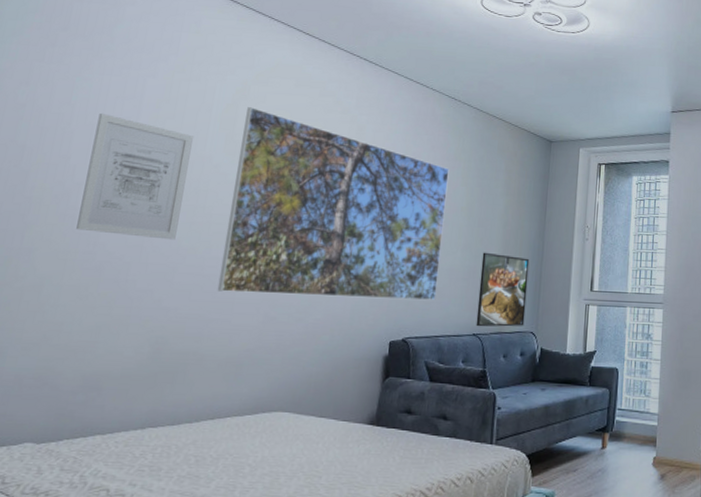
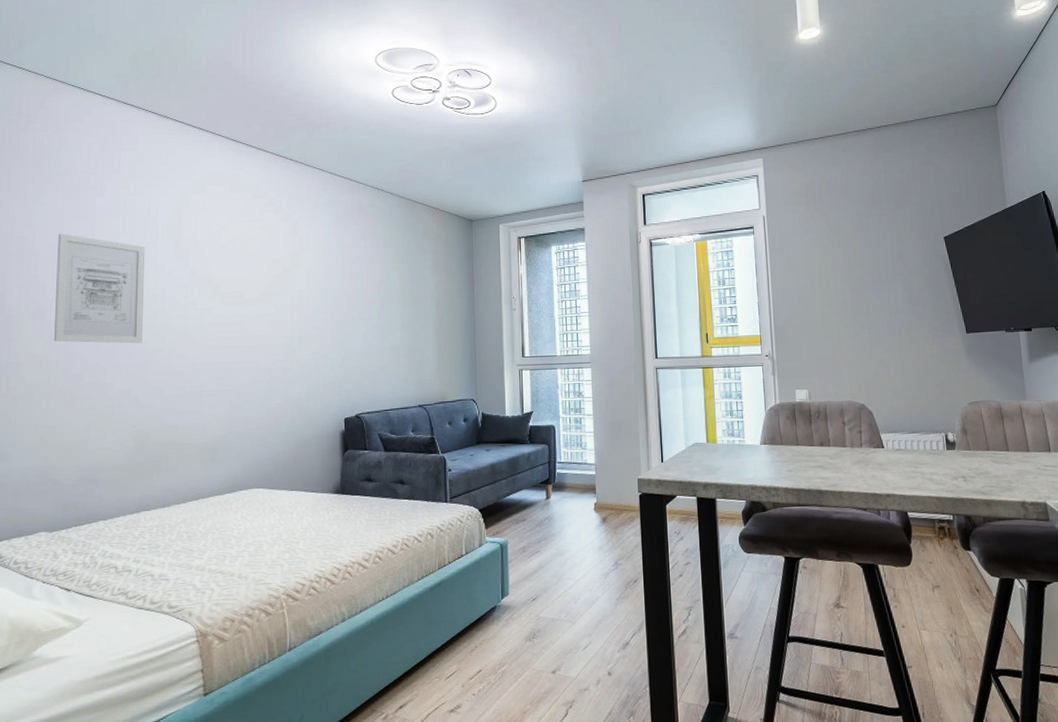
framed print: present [217,107,450,301] -> none [185,215,382,386]
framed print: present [476,252,530,327] -> none [419,329,465,399]

